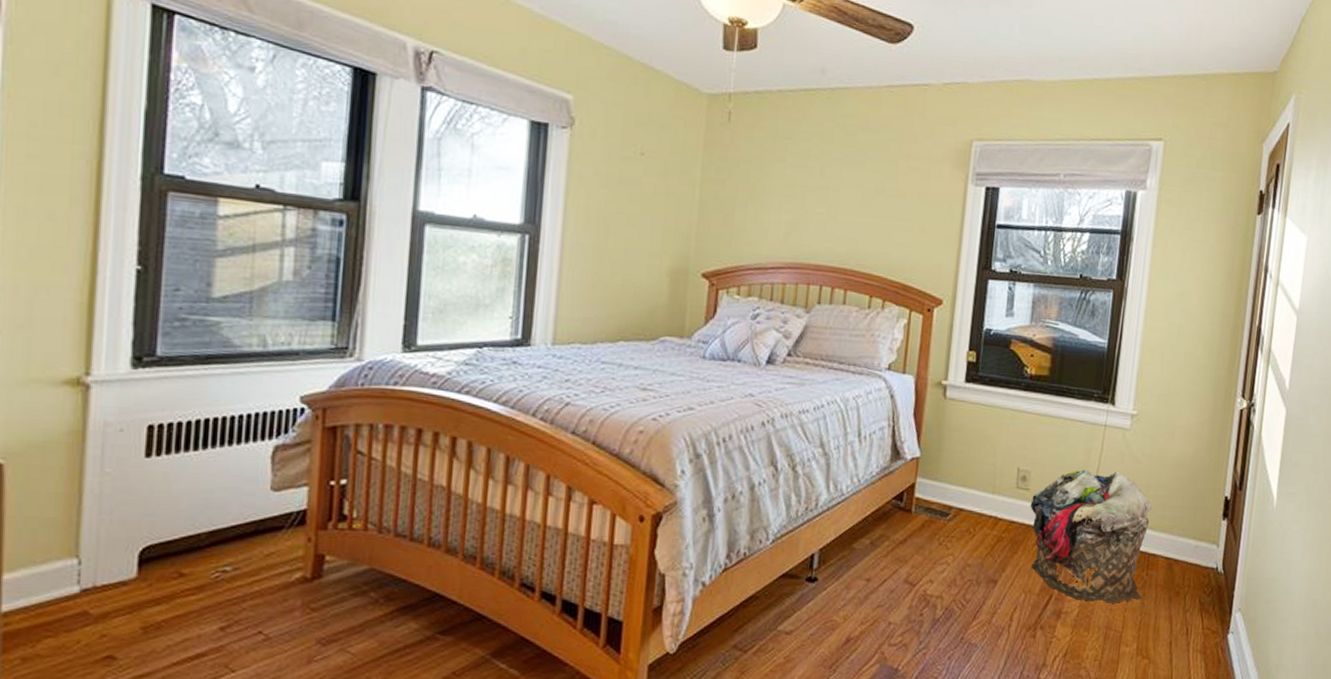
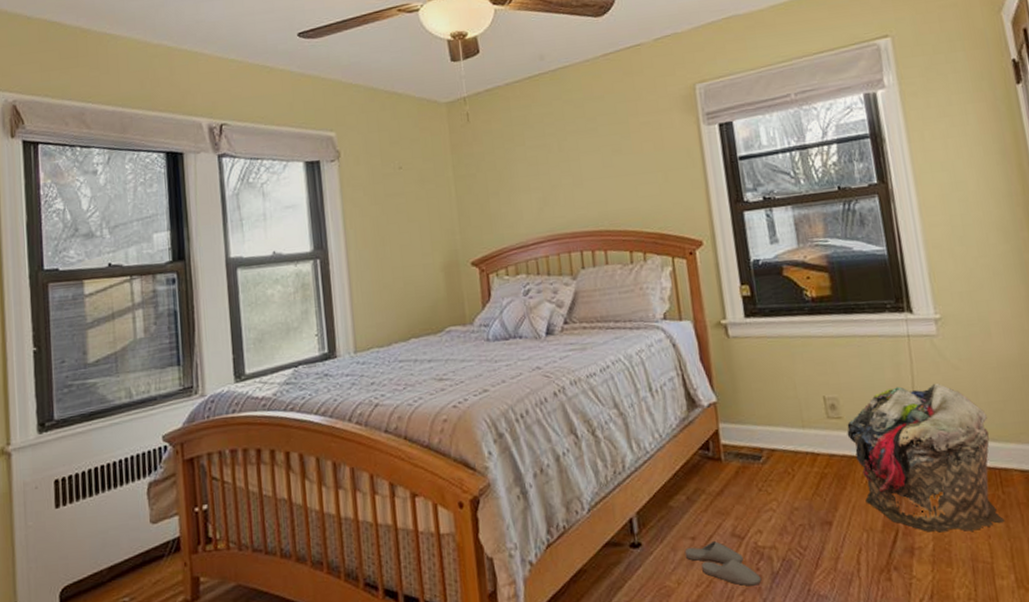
slippers: none [857,585,923,629] -> present [684,541,762,587]

